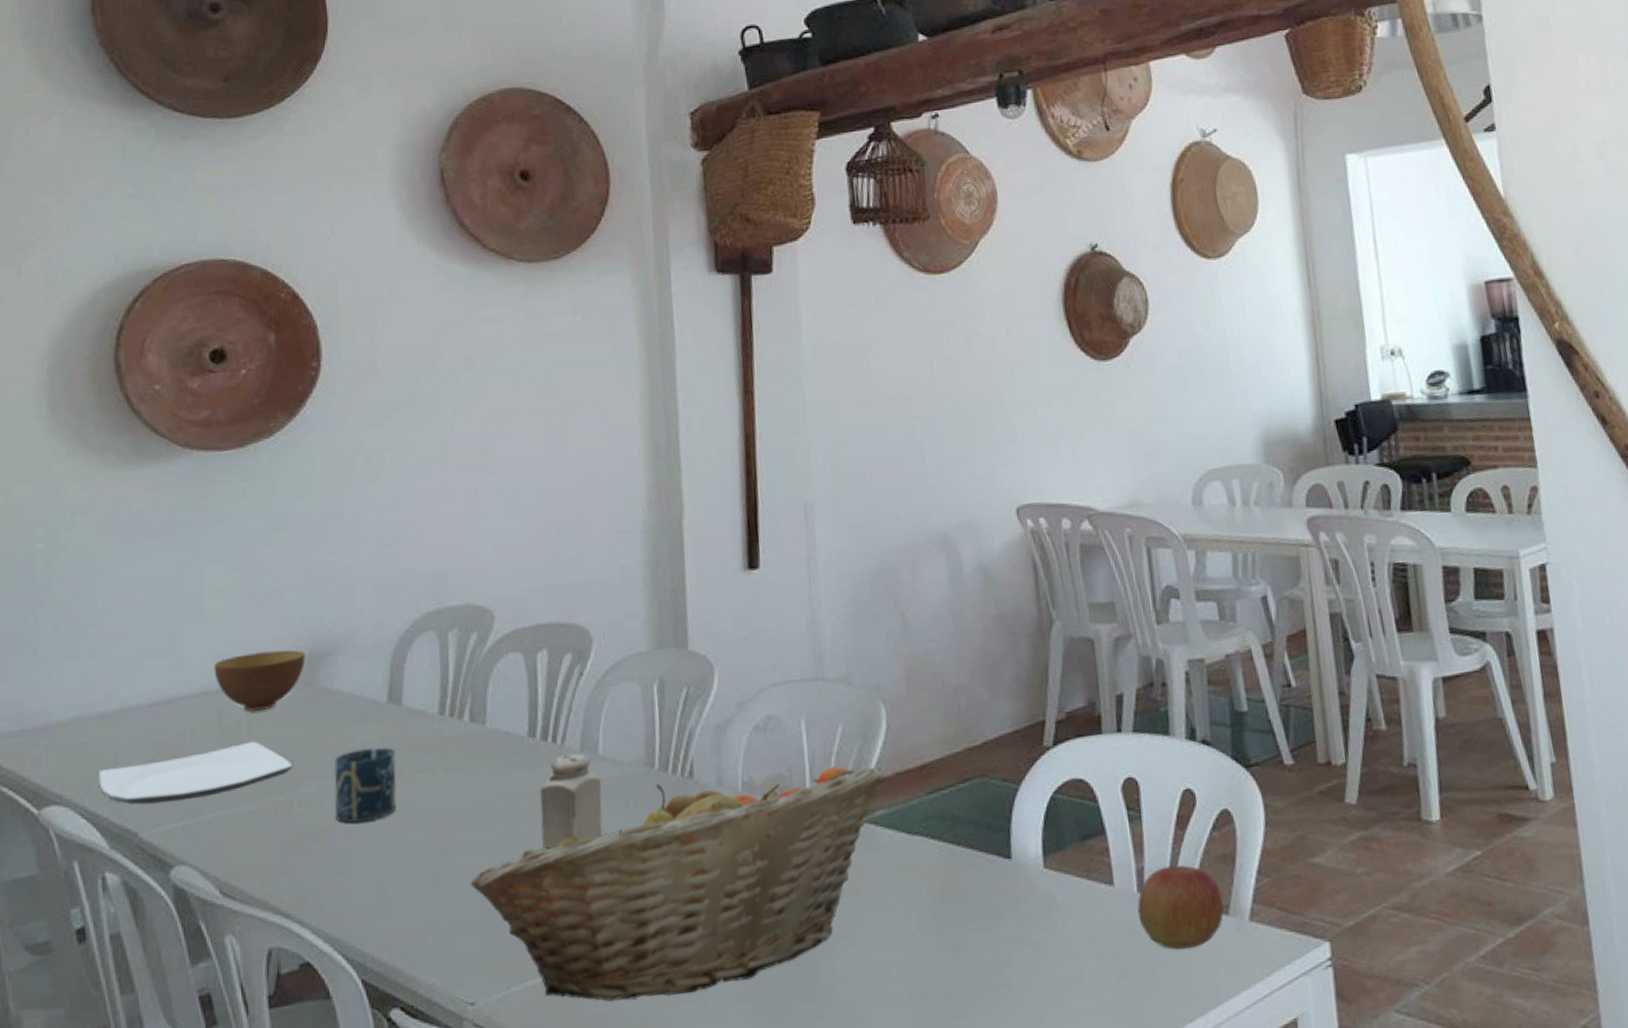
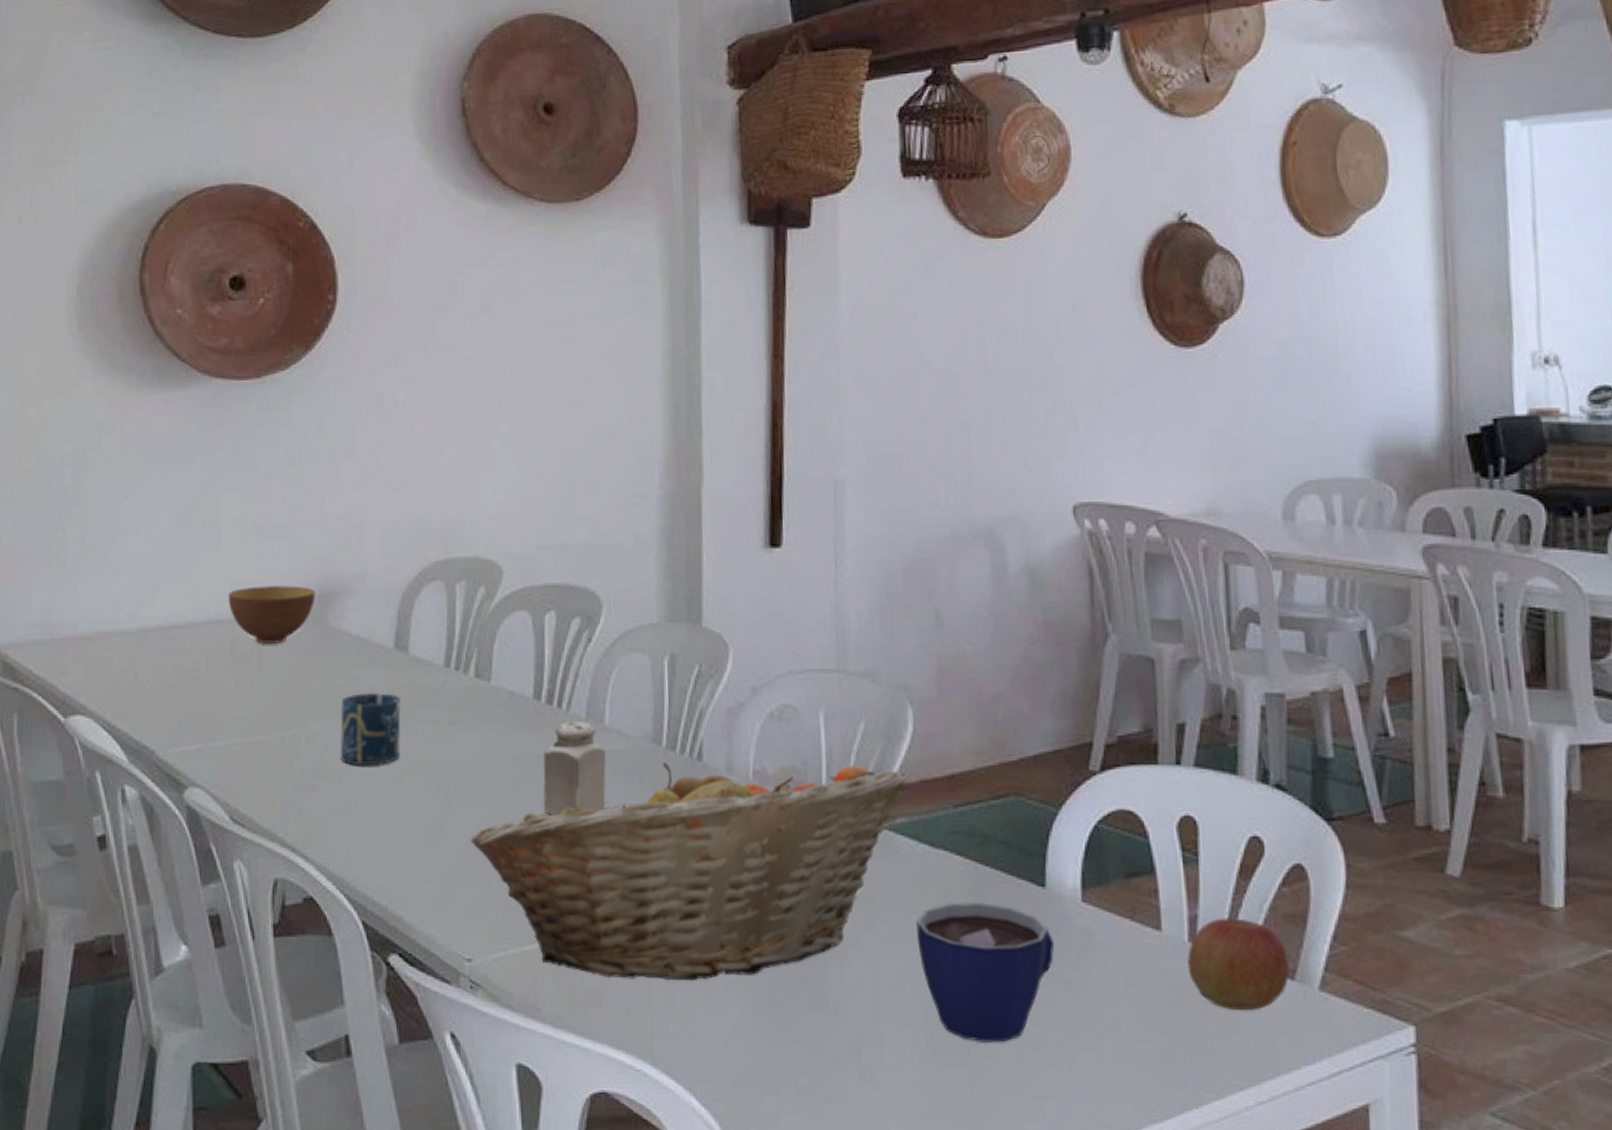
plate: present [99,741,293,805] -> none [120,673,301,725]
cup: none [898,881,1022,1013] -> present [916,903,1054,1043]

